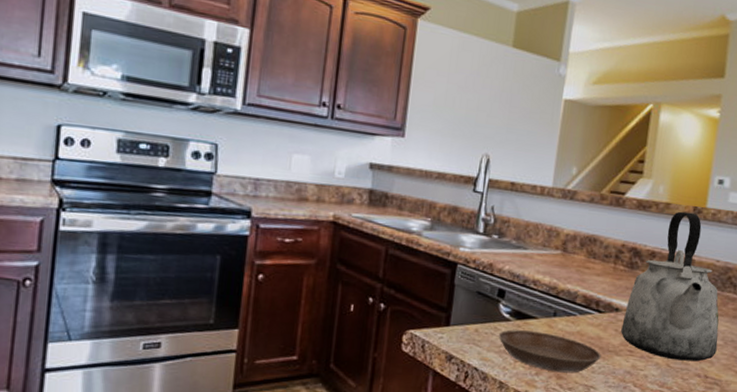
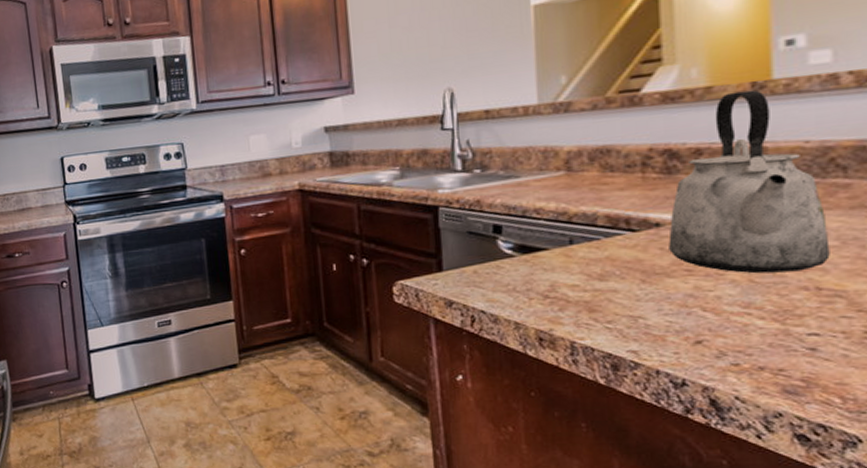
saucer: present [498,329,601,373] -> none [502,263,646,306]

